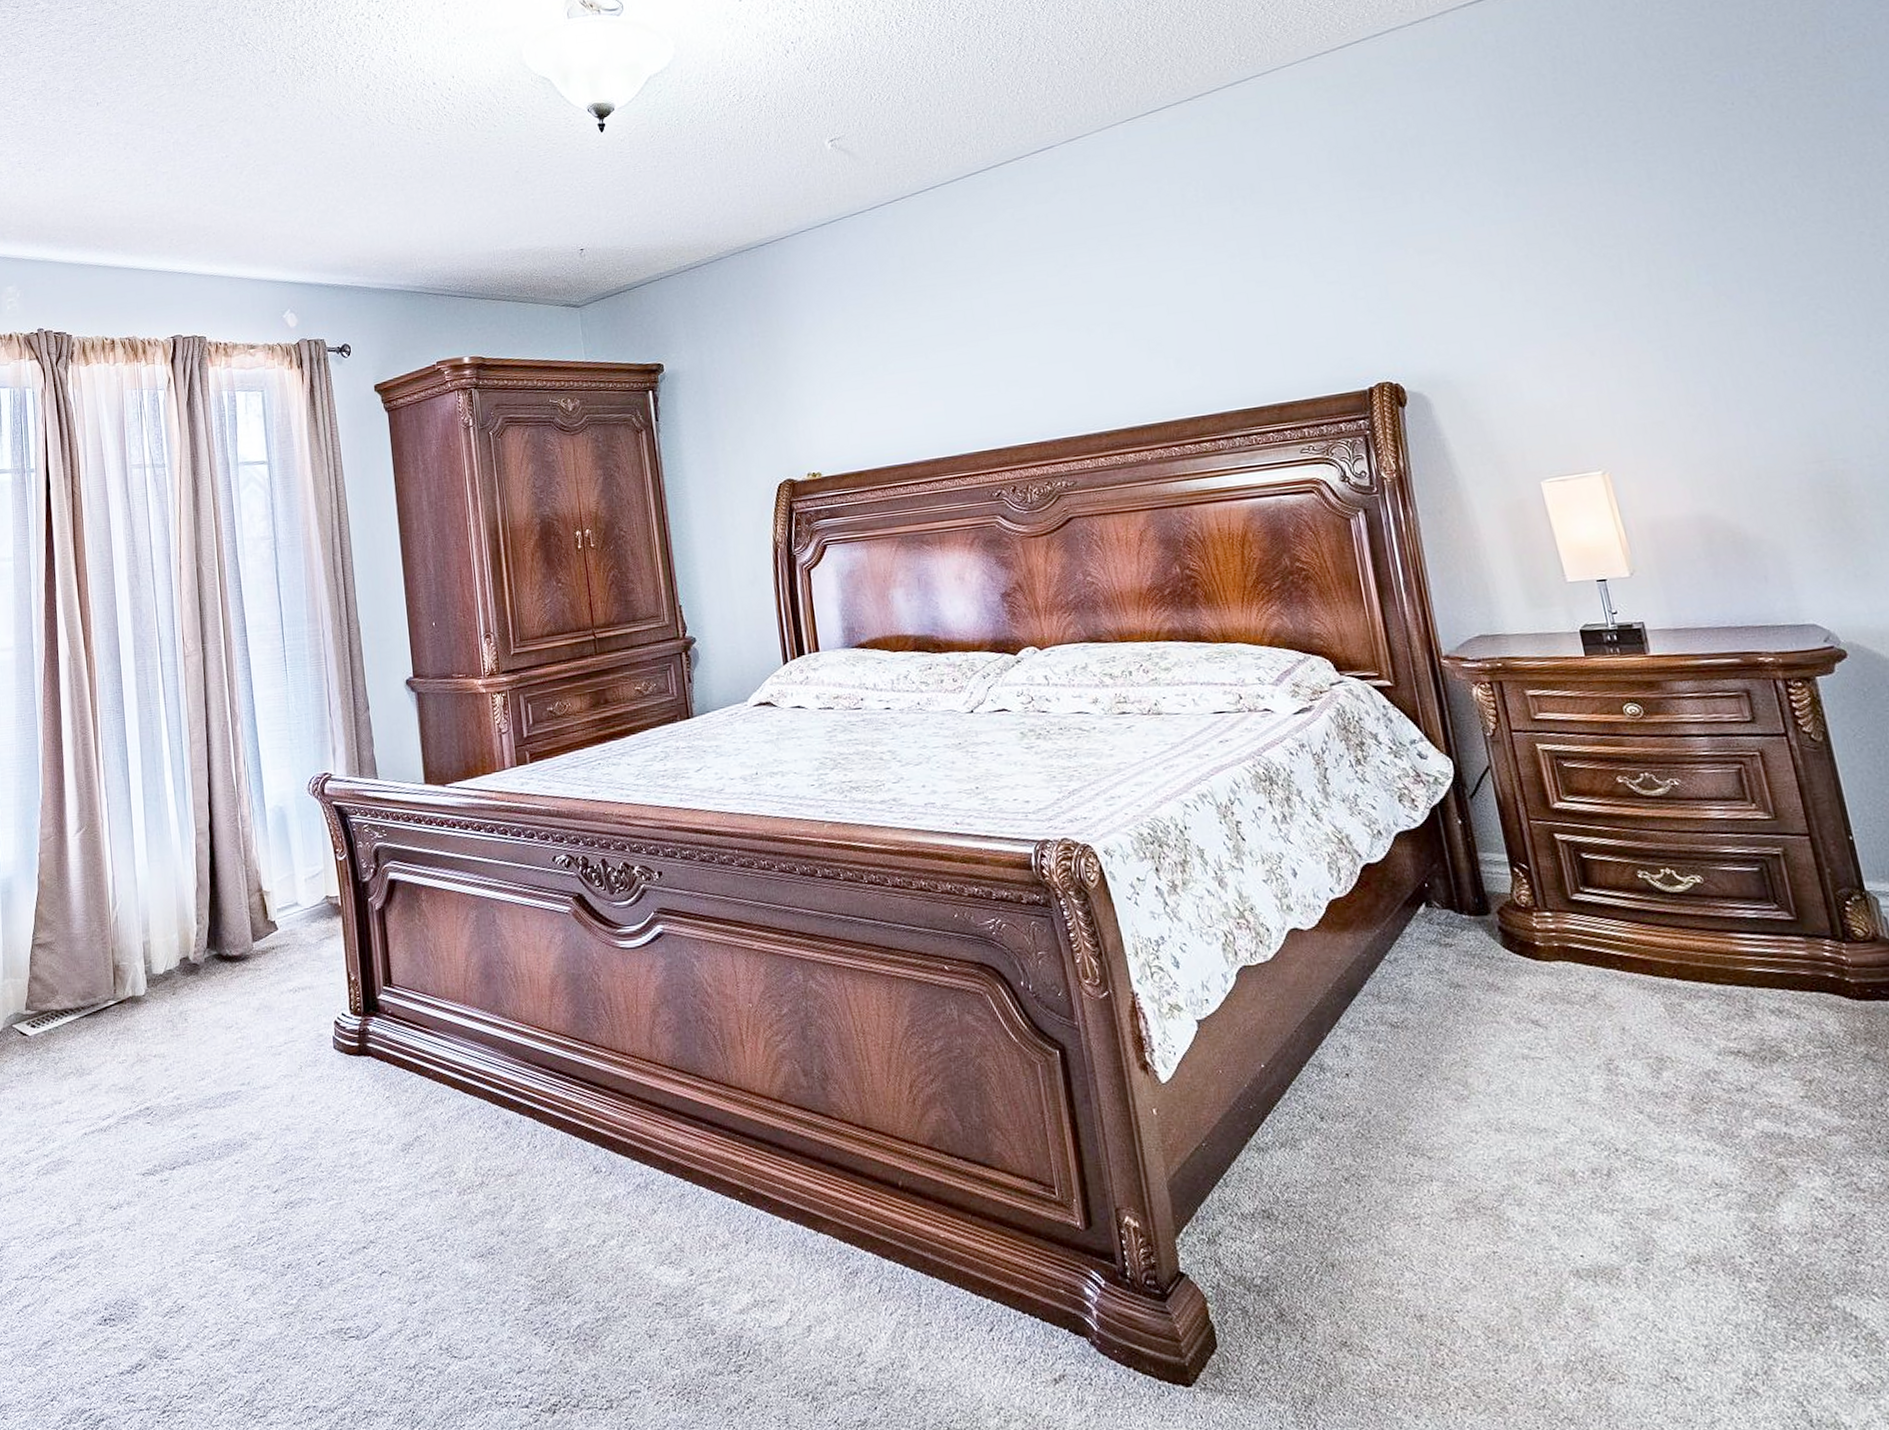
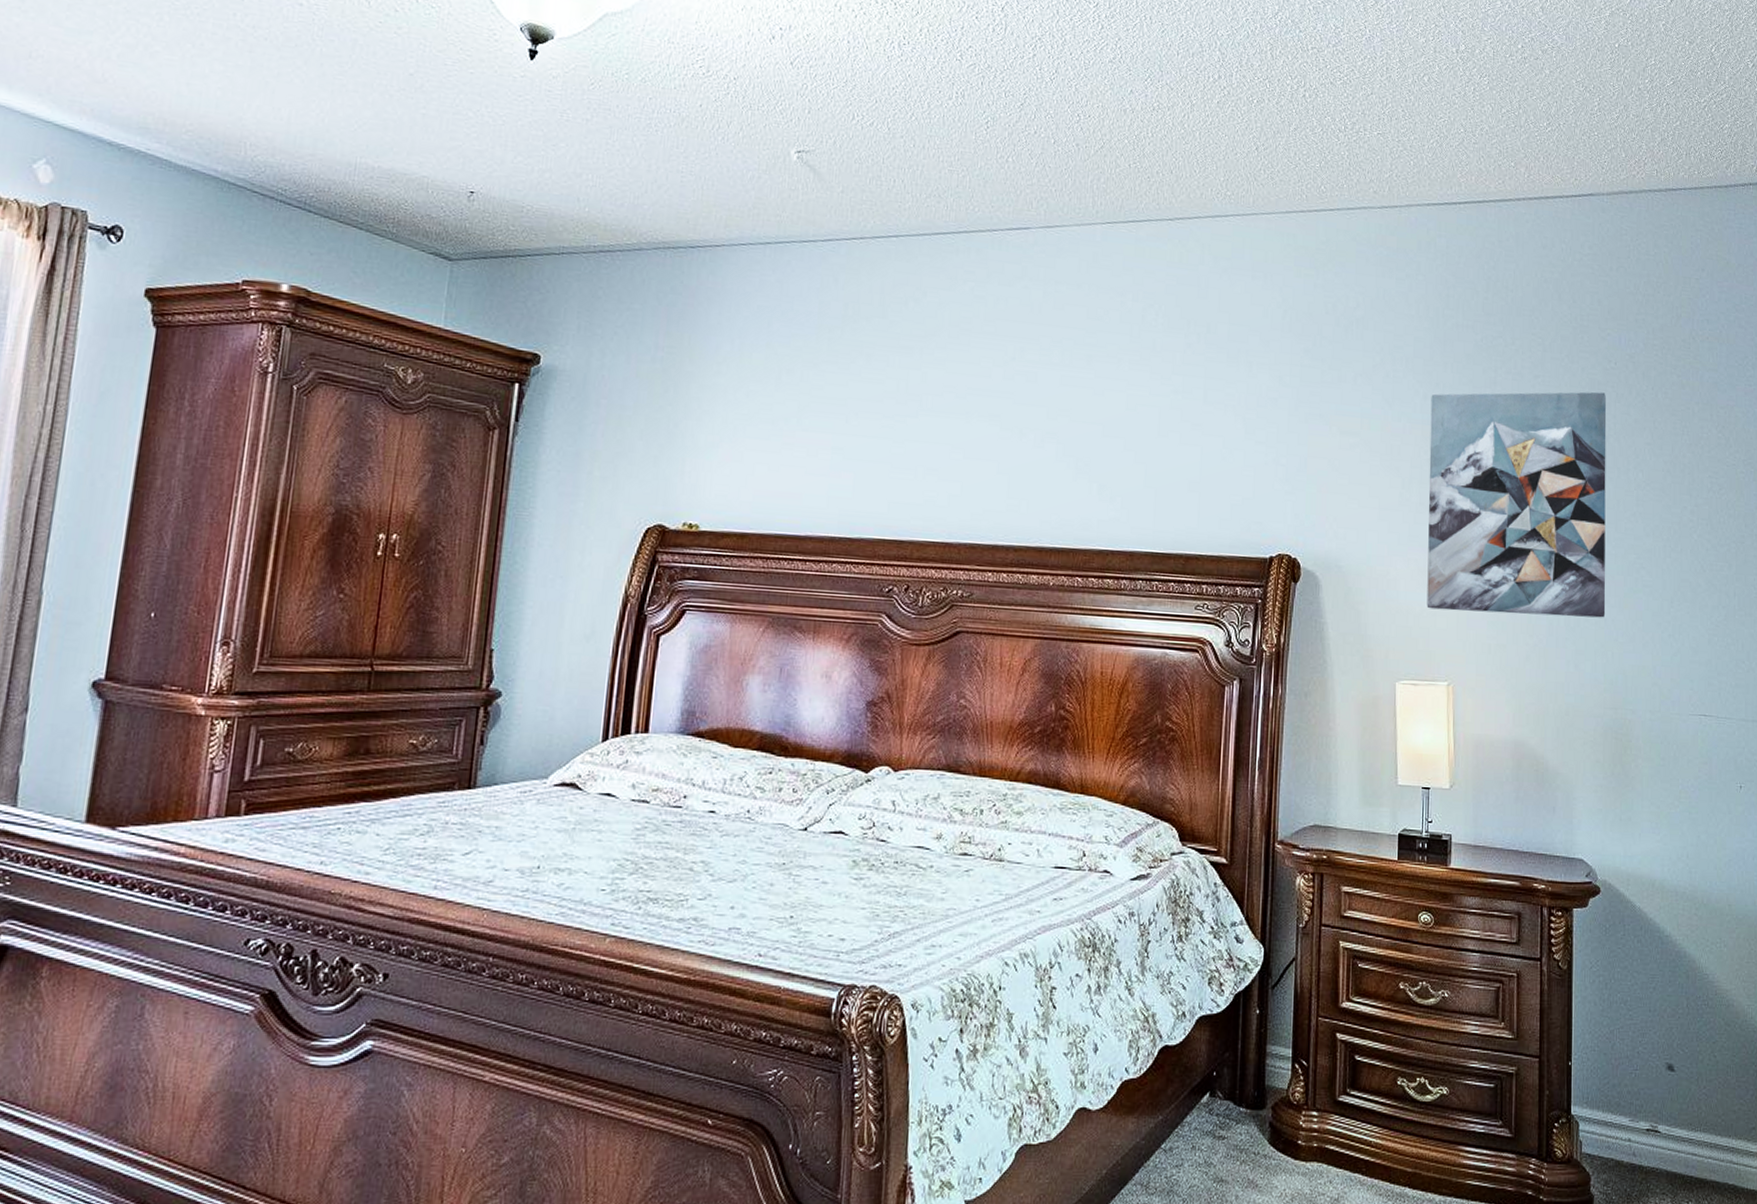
wall art: none [1513,137,1784,403] -> present [1427,391,1607,618]

